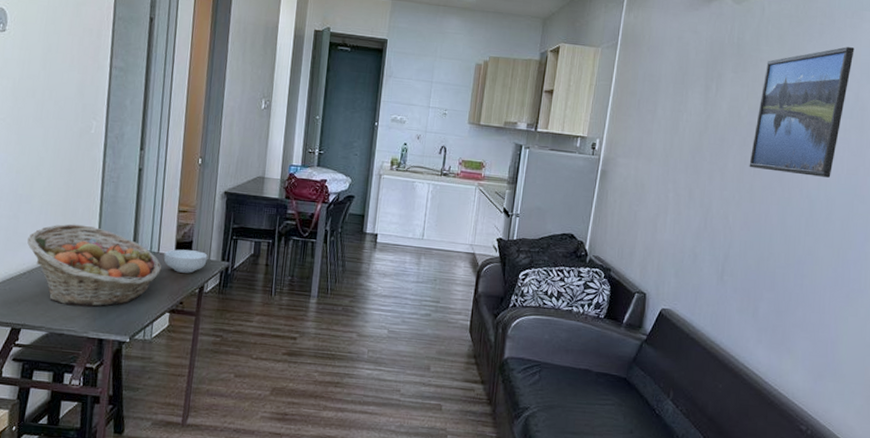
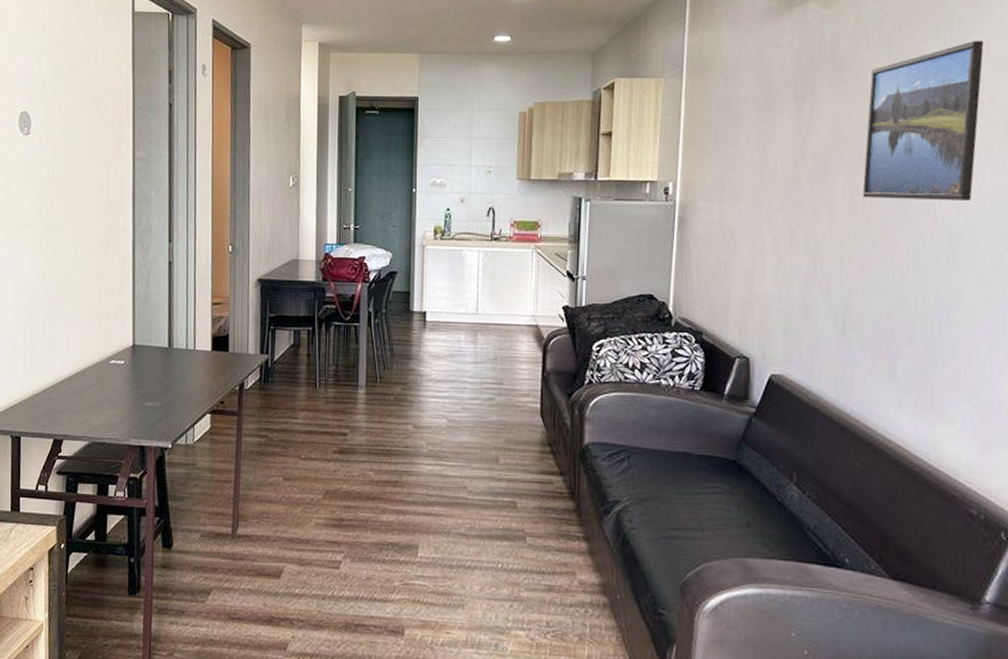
fruit basket: present [27,223,161,307] -> none [64,326,199,412]
cereal bowl: present [163,249,208,273] -> none [200,344,246,370]

